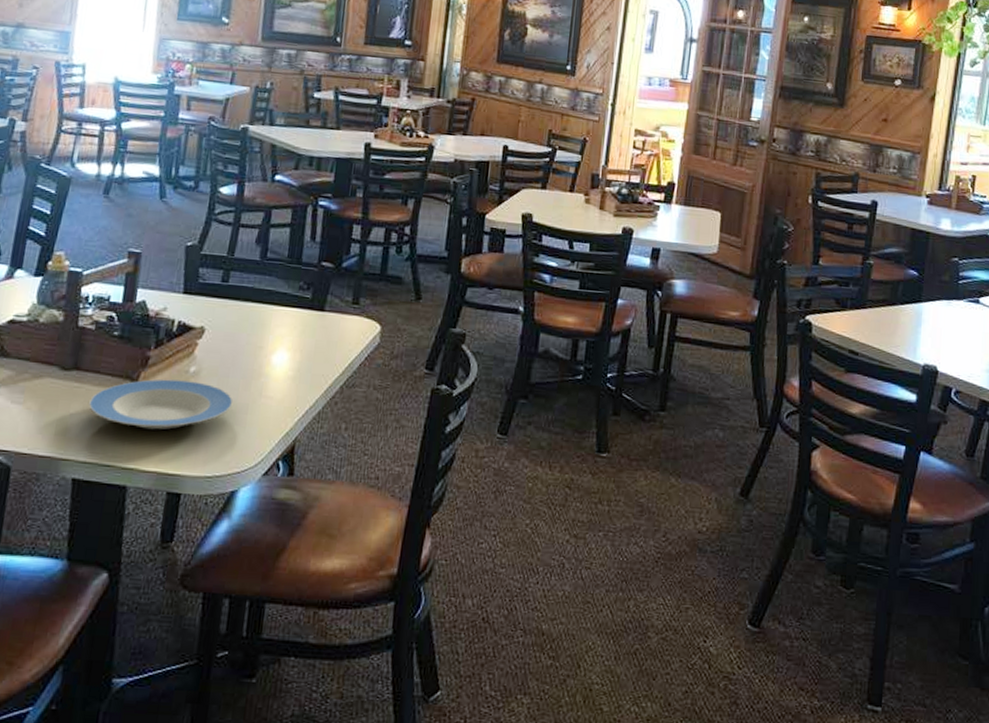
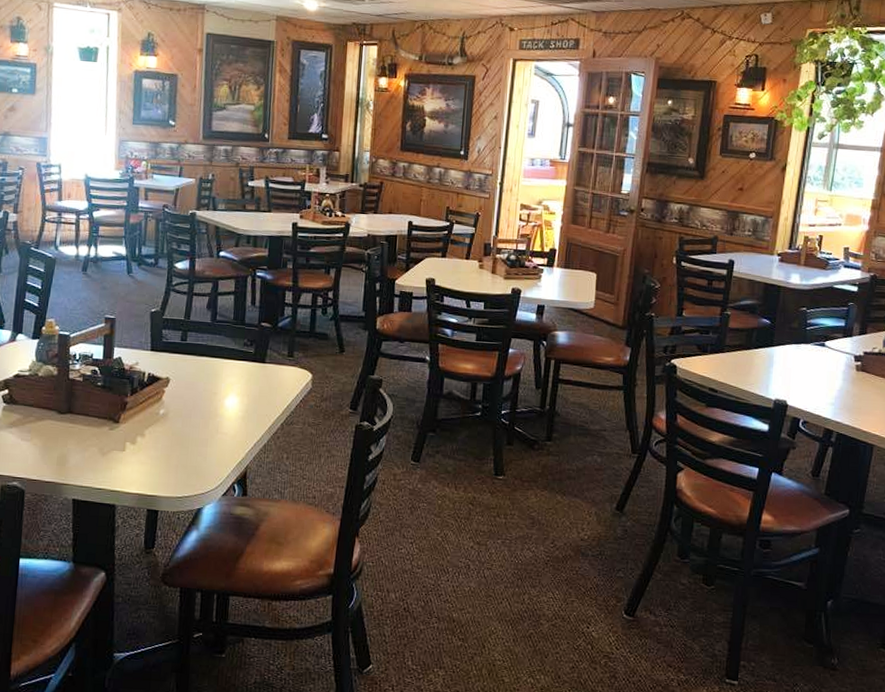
plate: present [88,379,234,430] -> none [81,419,196,461]

